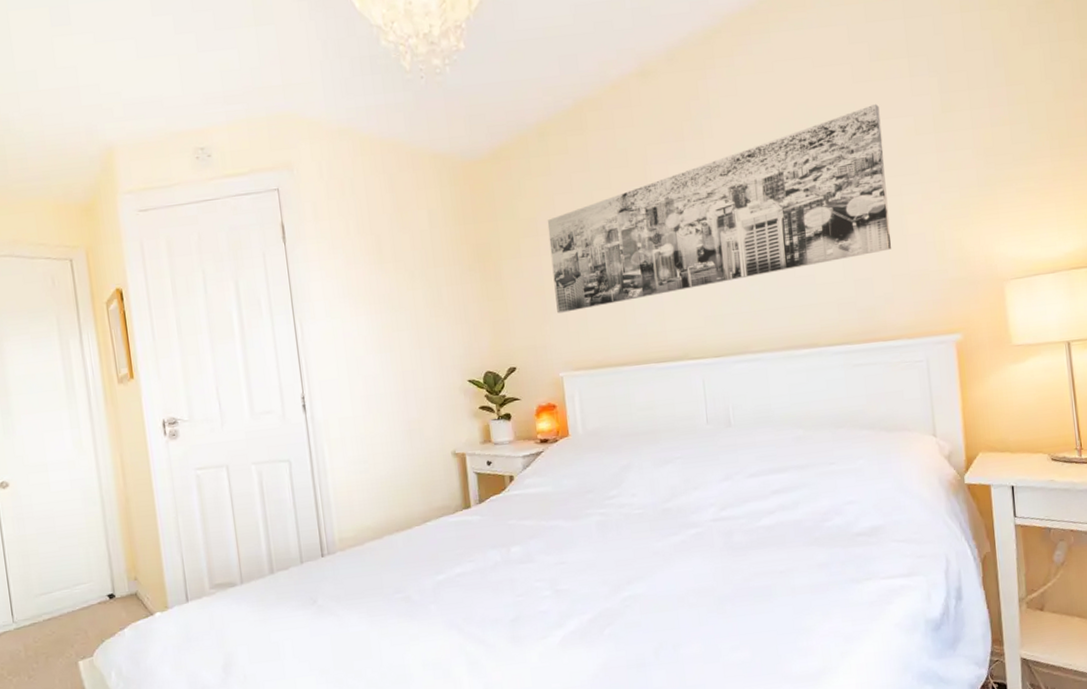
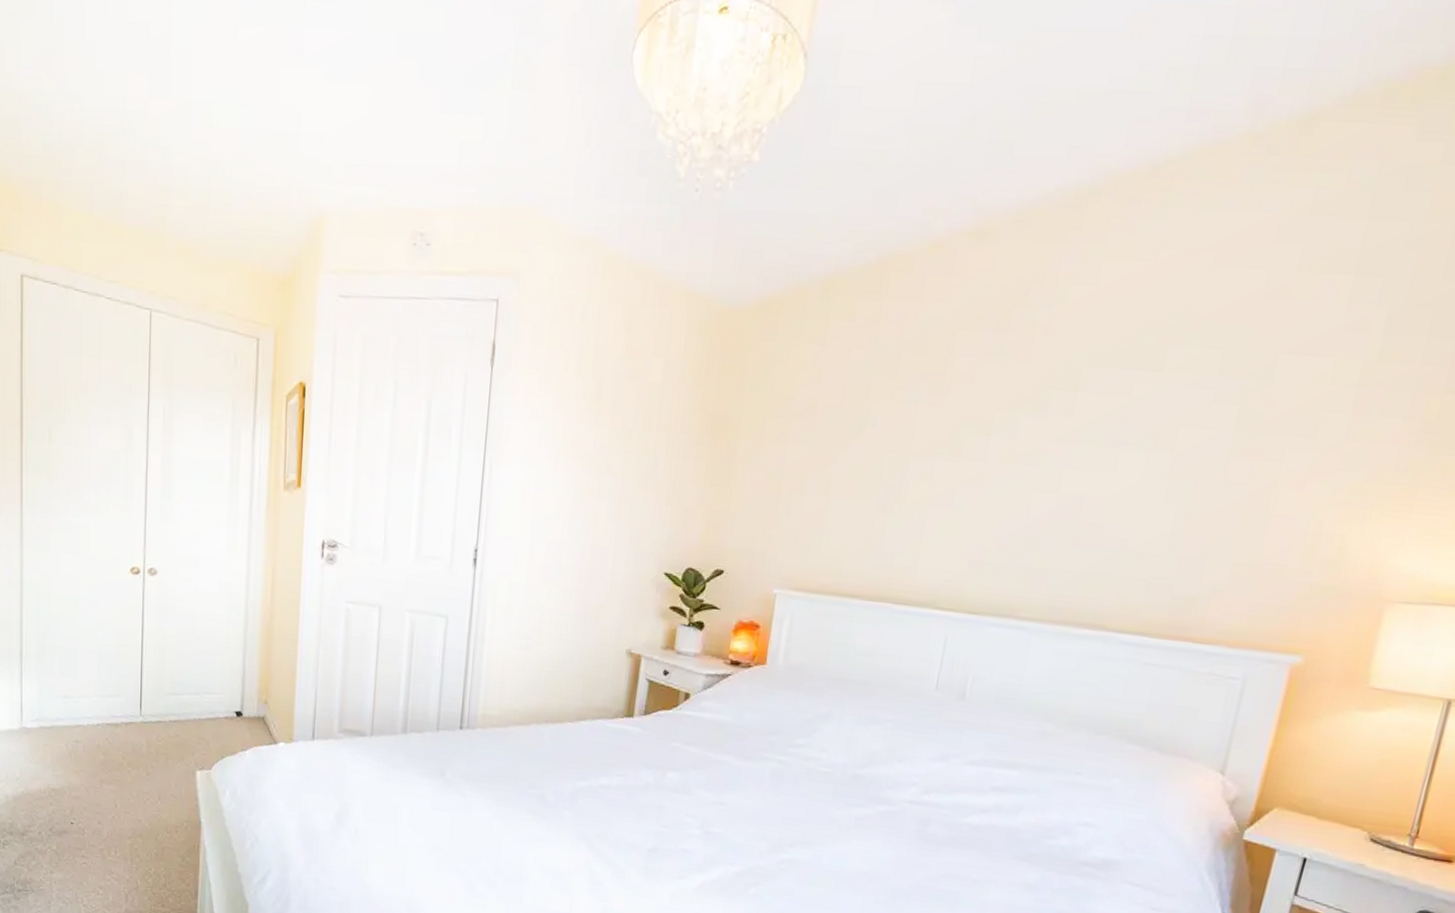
wall art: present [547,103,892,313] -> none [789,330,1290,530]

